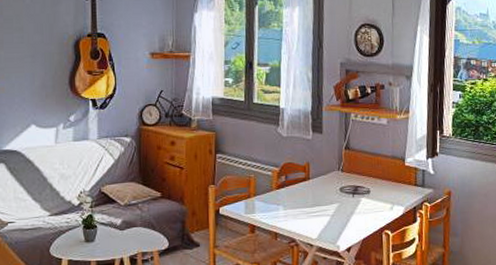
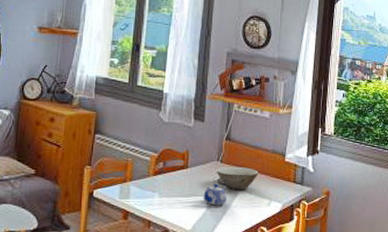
teapot: none [327,193,350,214] -> present [203,184,227,206]
bowl: none [338,174,380,197] -> present [216,166,259,190]

